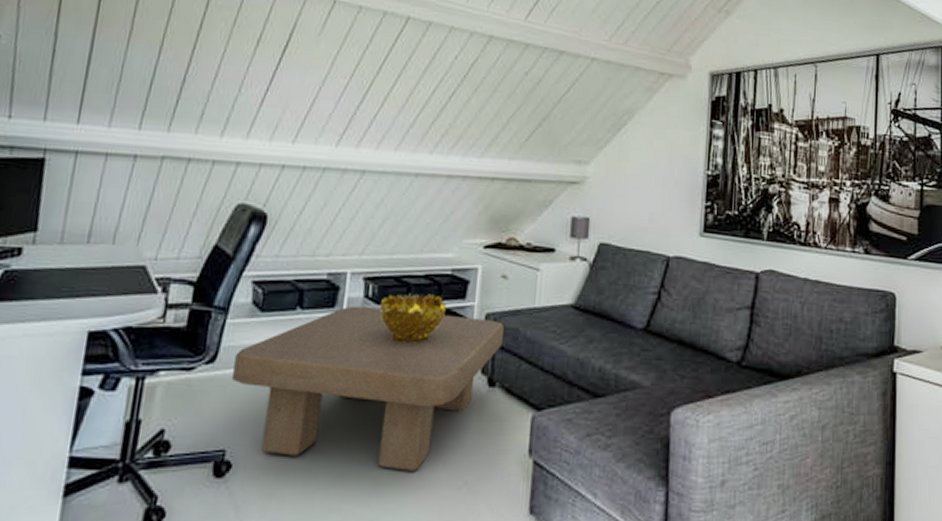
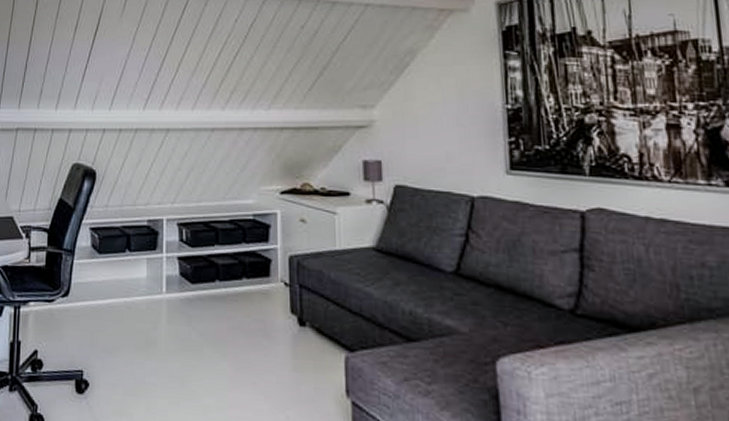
coffee table: present [231,306,505,471] -> none [81,248,309,402]
decorative bowl: present [379,293,446,345] -> none [193,237,251,284]

